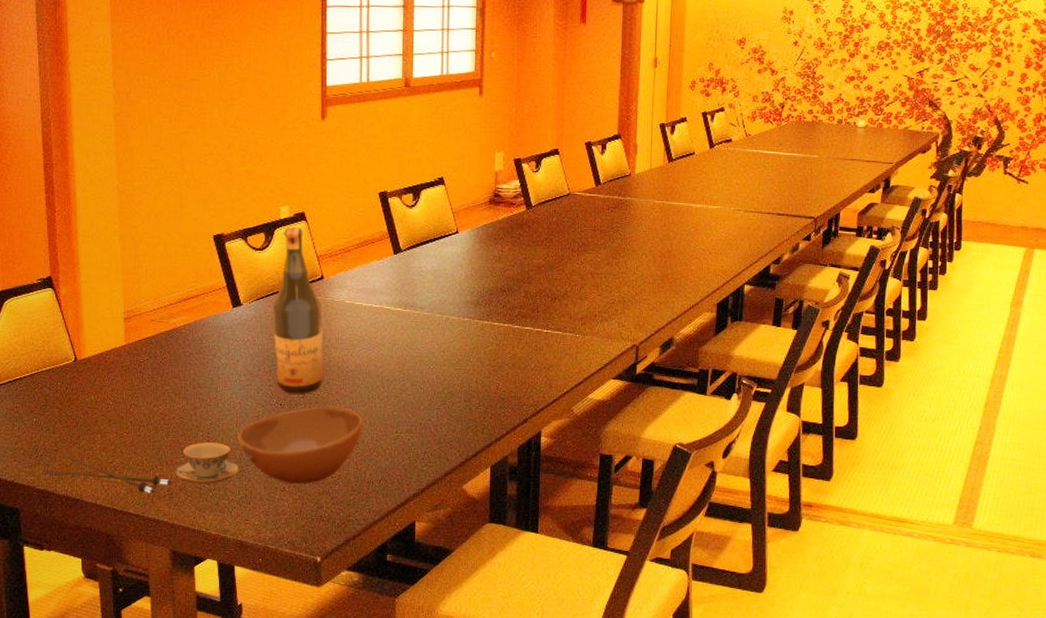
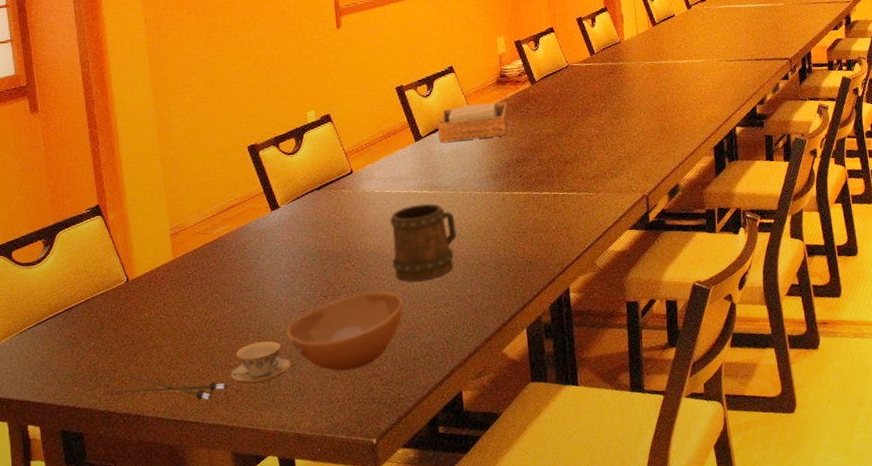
wine bottle: present [272,226,325,394] -> none [308,128,364,285]
beer mug: none [356,321,429,402] -> present [390,203,457,282]
napkin holder: none [420,222,499,261] -> present [438,102,509,143]

